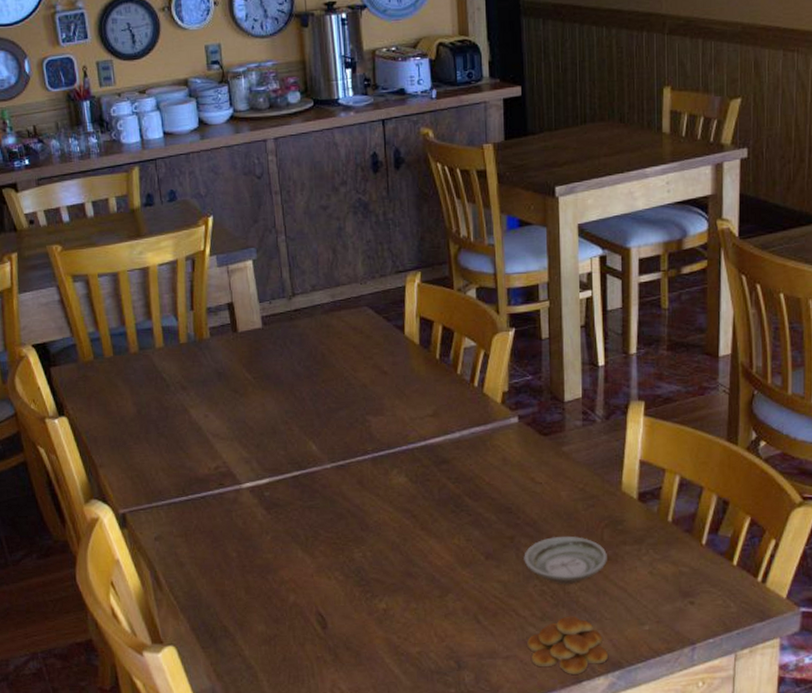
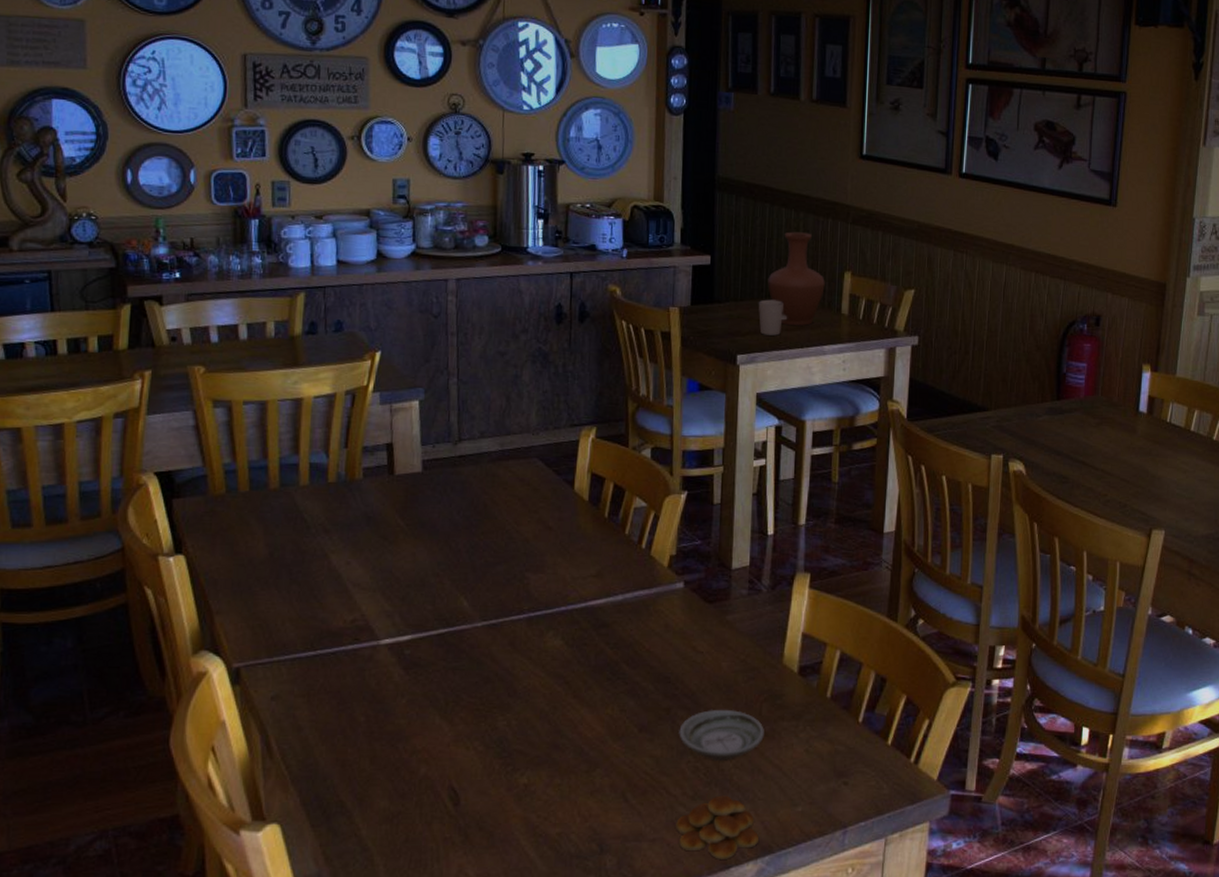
cup: none [573,125,606,164] -> present [758,299,788,336]
vase: none [582,50,643,151] -> present [768,231,825,326]

